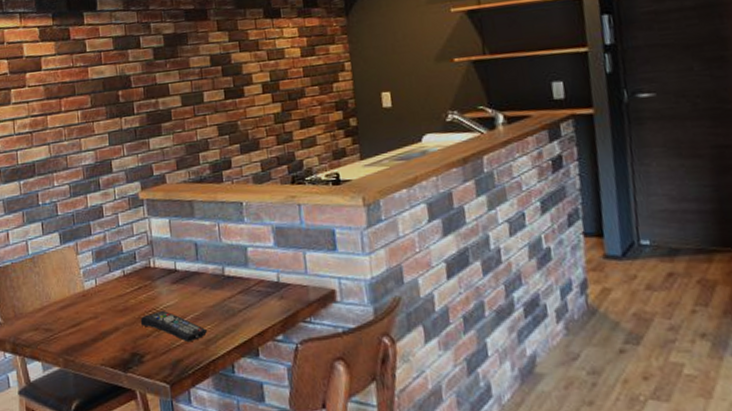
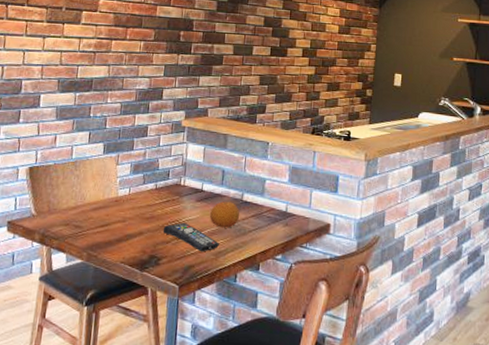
fruit: none [189,279,225,311] -> present [209,201,240,228]

